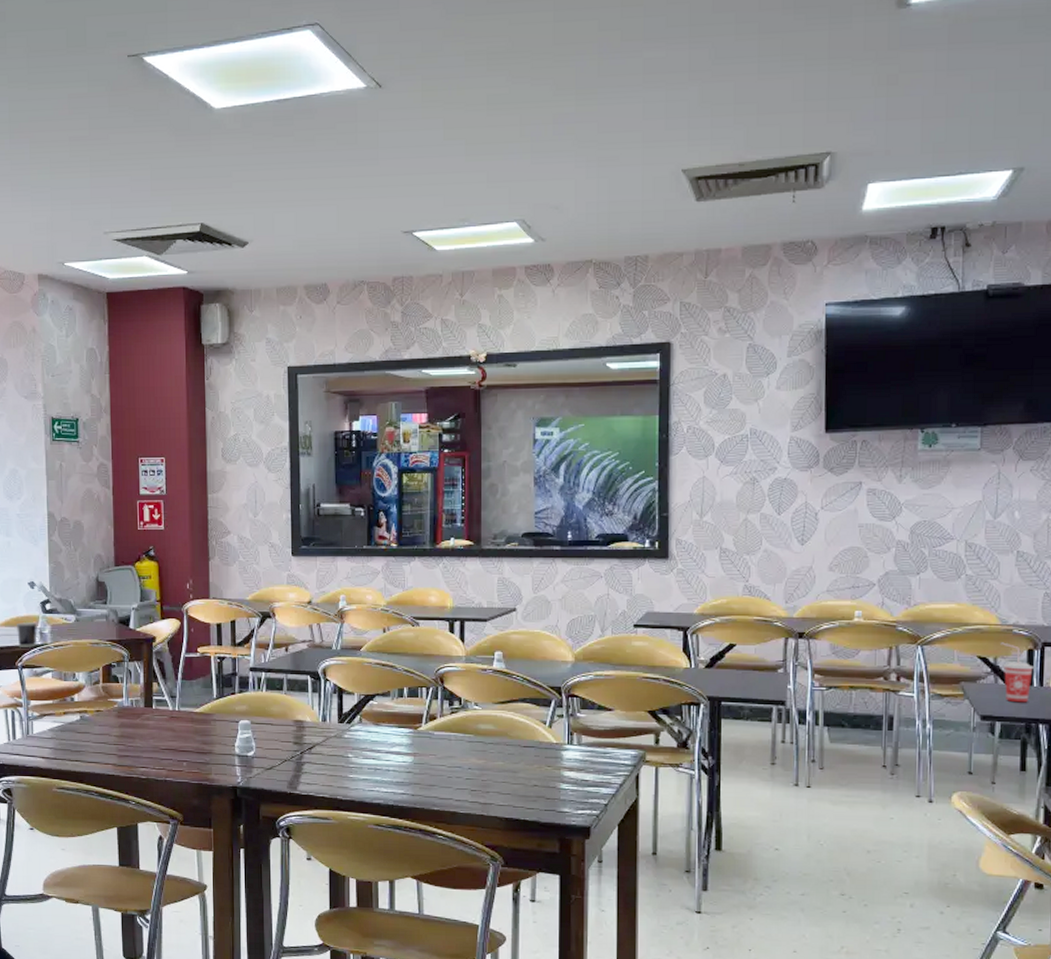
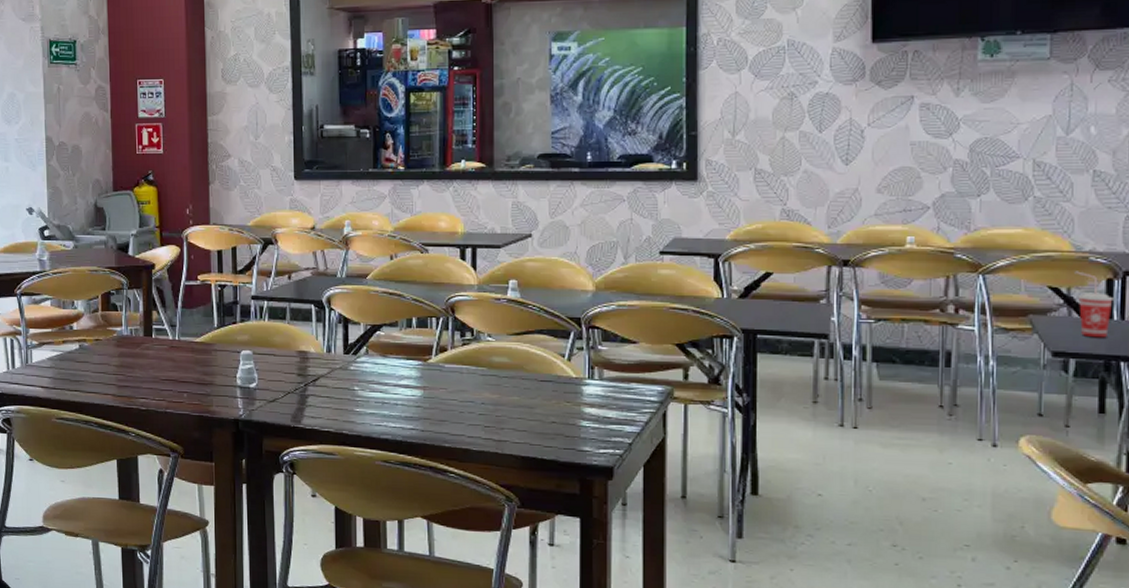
mug: present [16,621,43,647] -> none [14,248,42,275]

